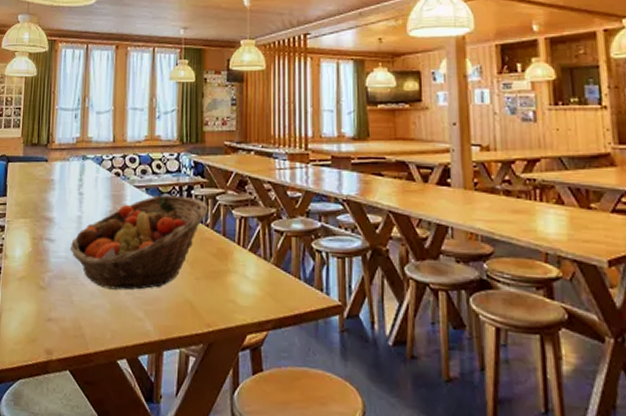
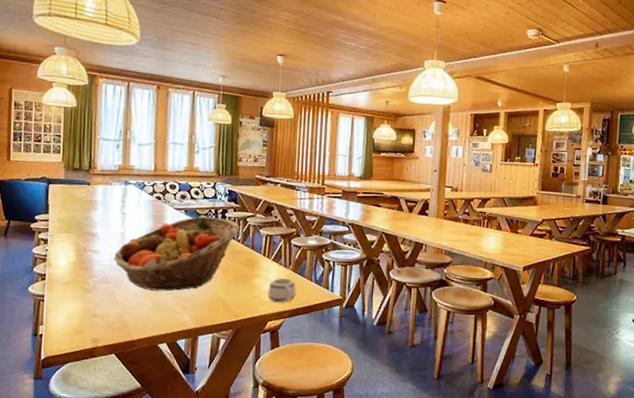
mug: none [245,275,281,309] -> present [268,278,297,303]

